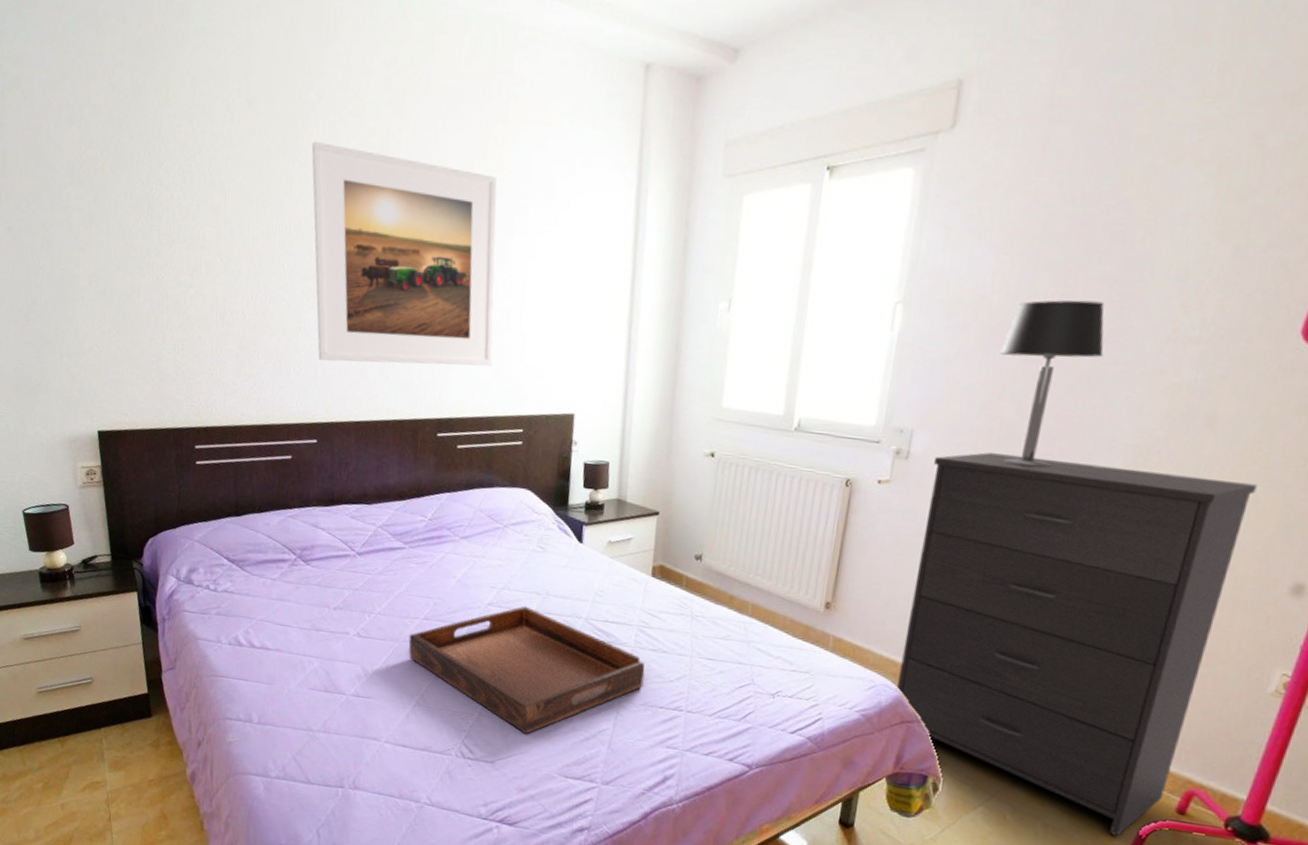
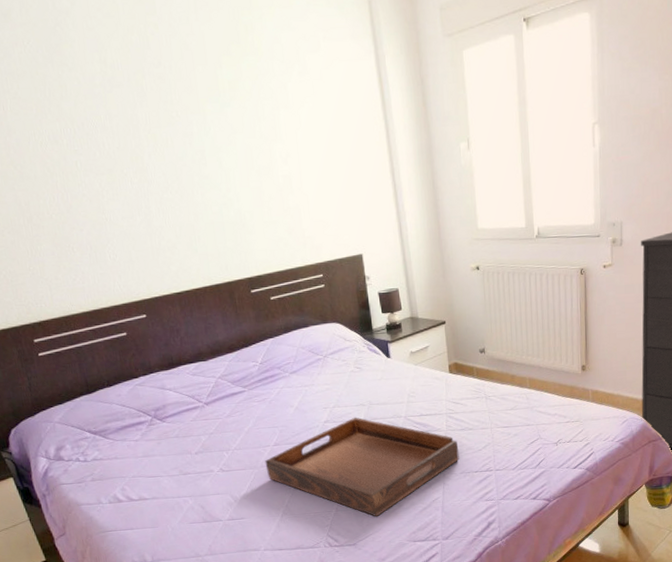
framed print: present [311,141,497,367] -> none [75,45,285,245]

